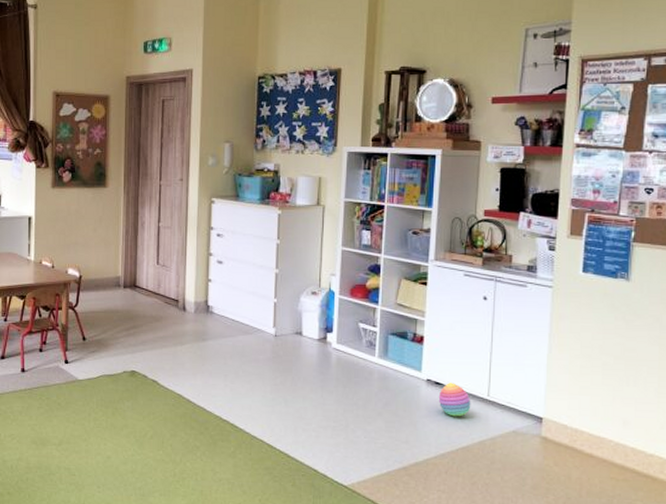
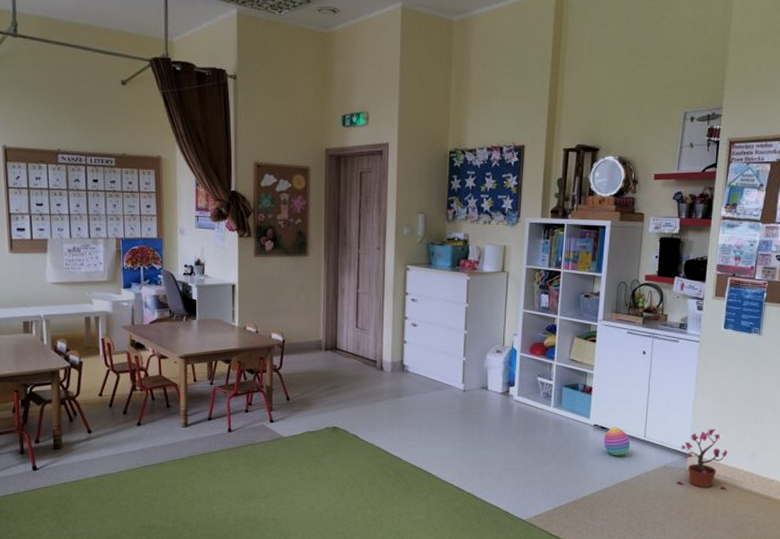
potted plant: none [530,389,593,463] -> present [677,428,728,489]

